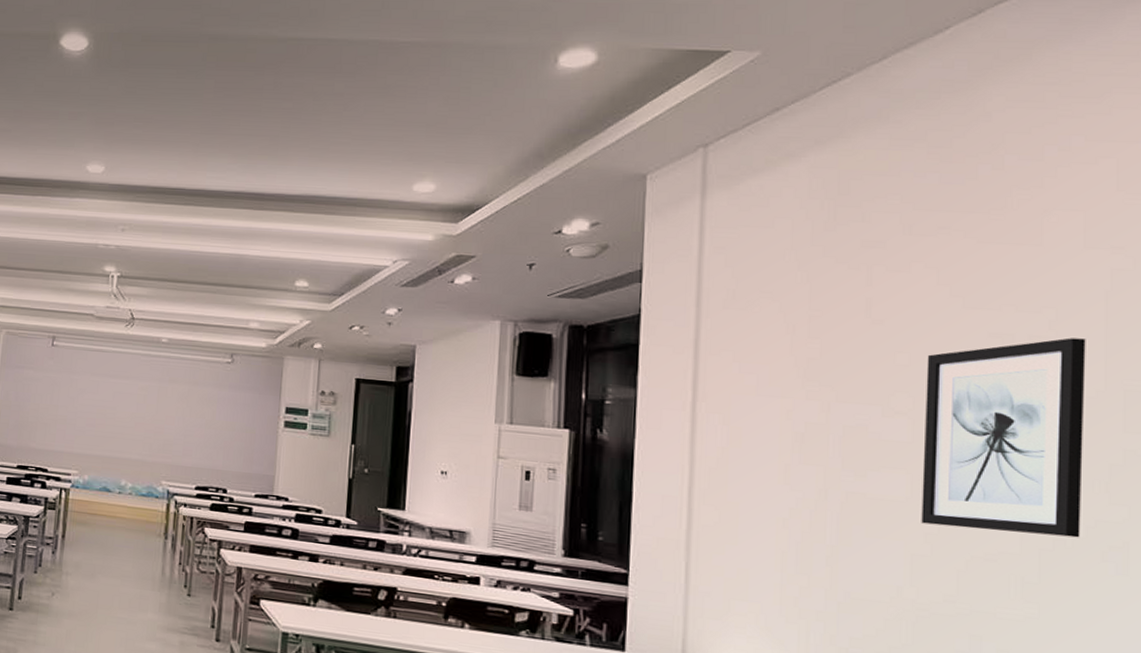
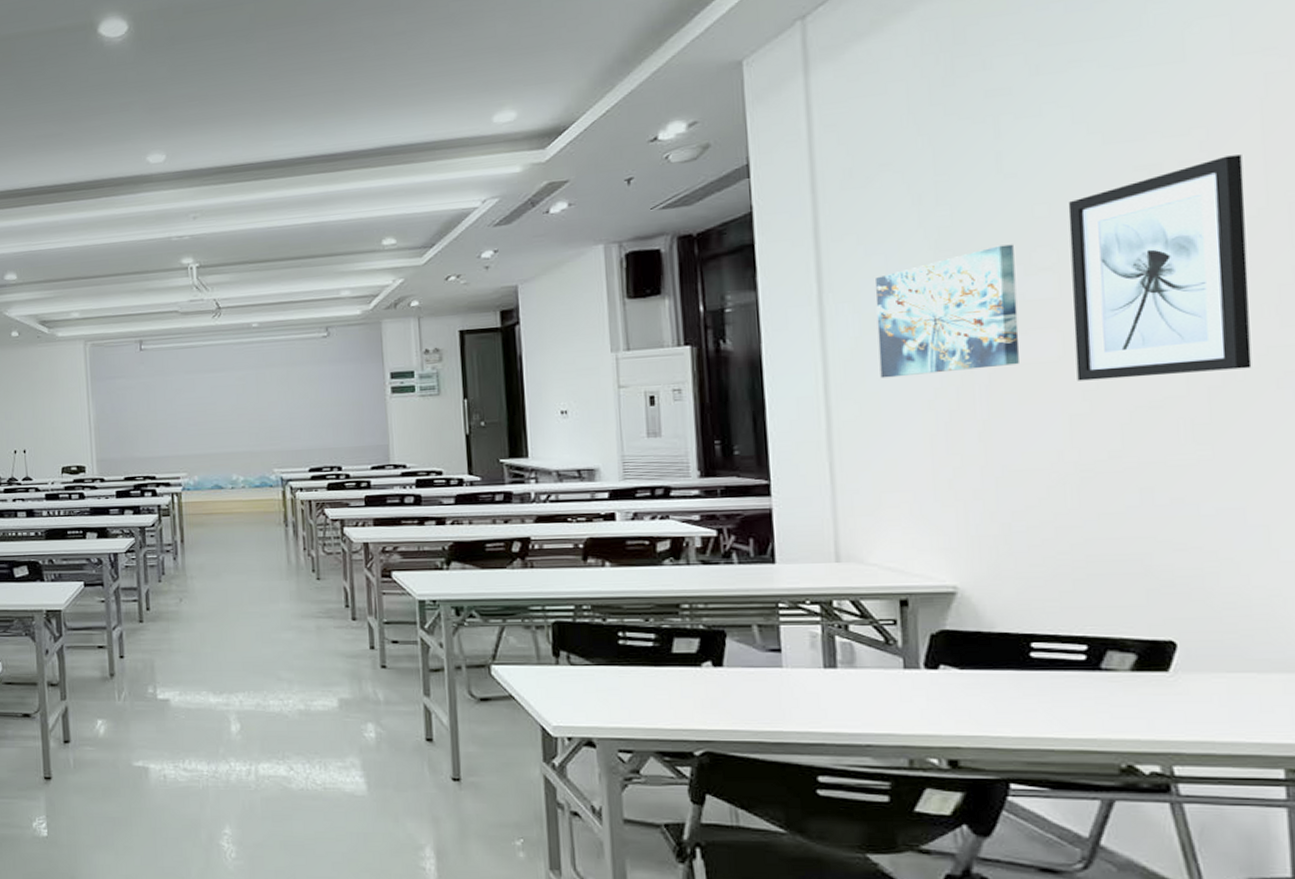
wall art: none [741,384,874,499] -> present [875,244,1020,378]

